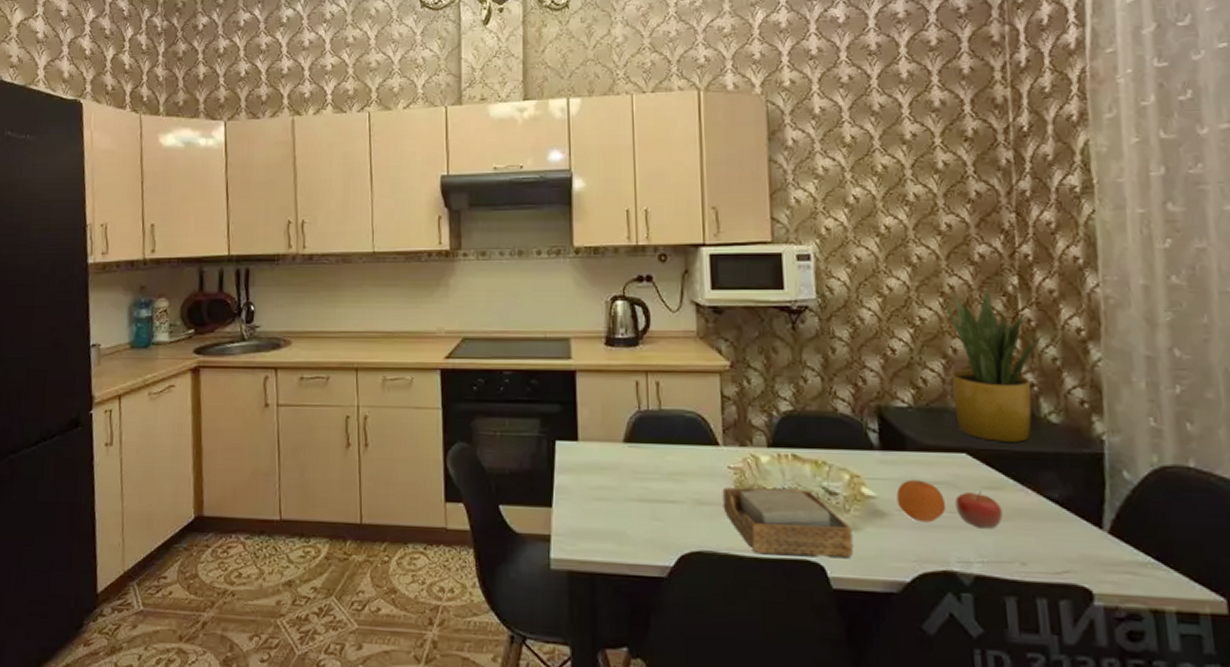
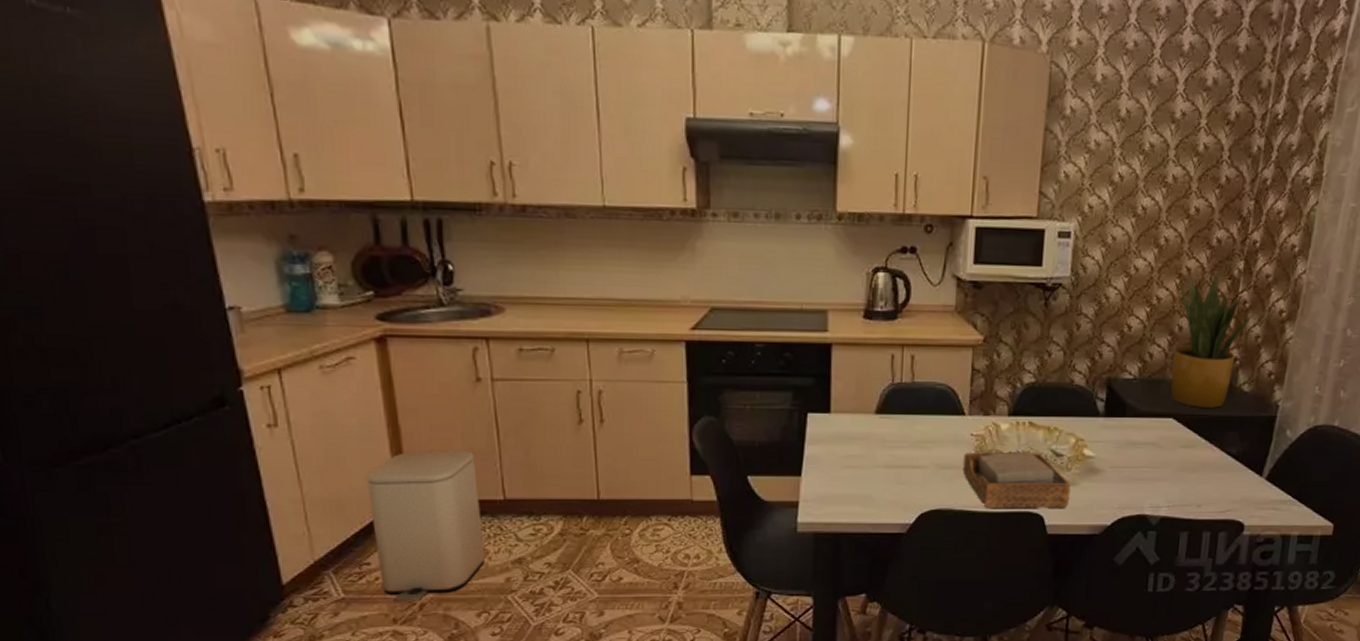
pedal bin: none [172,469,261,619] -> present [366,450,485,602]
fruit: present [896,479,945,523] -> none [1111,441,1149,477]
fruit: present [954,490,1003,530] -> none [1156,448,1192,481]

